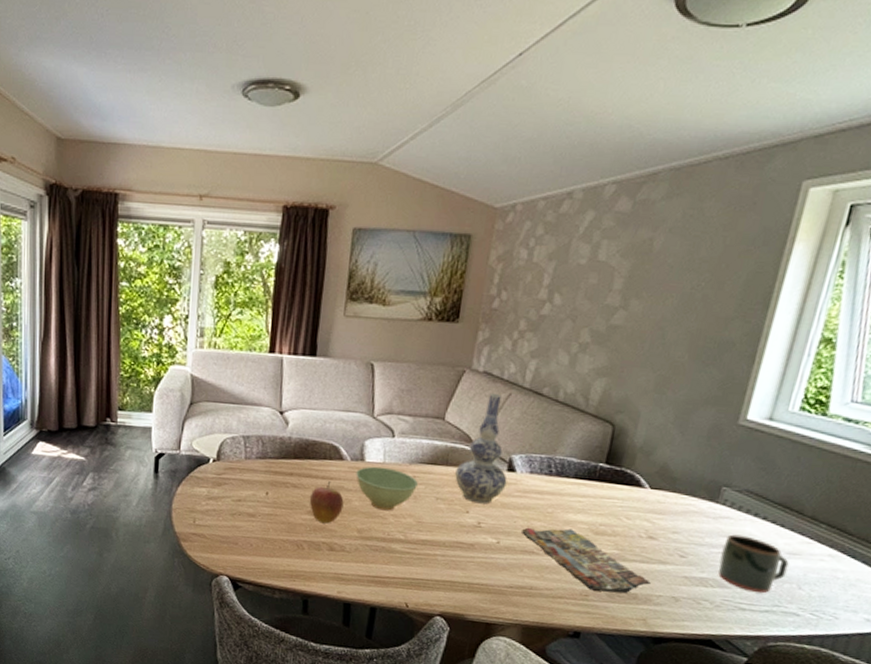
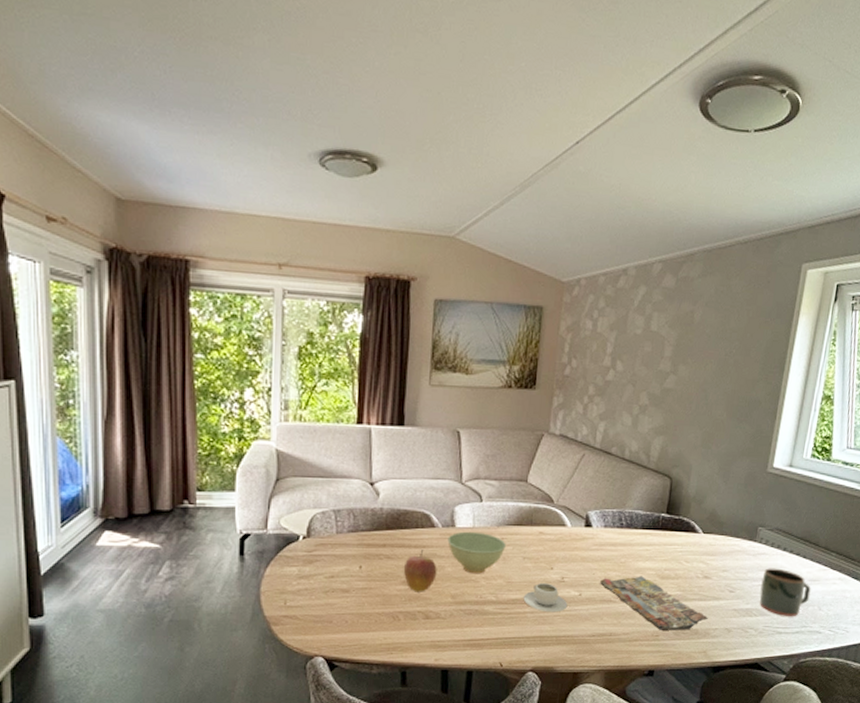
teacup: none [434,526,484,559] -> present [523,583,568,613]
vase: present [455,394,507,505] -> none [539,455,585,560]

